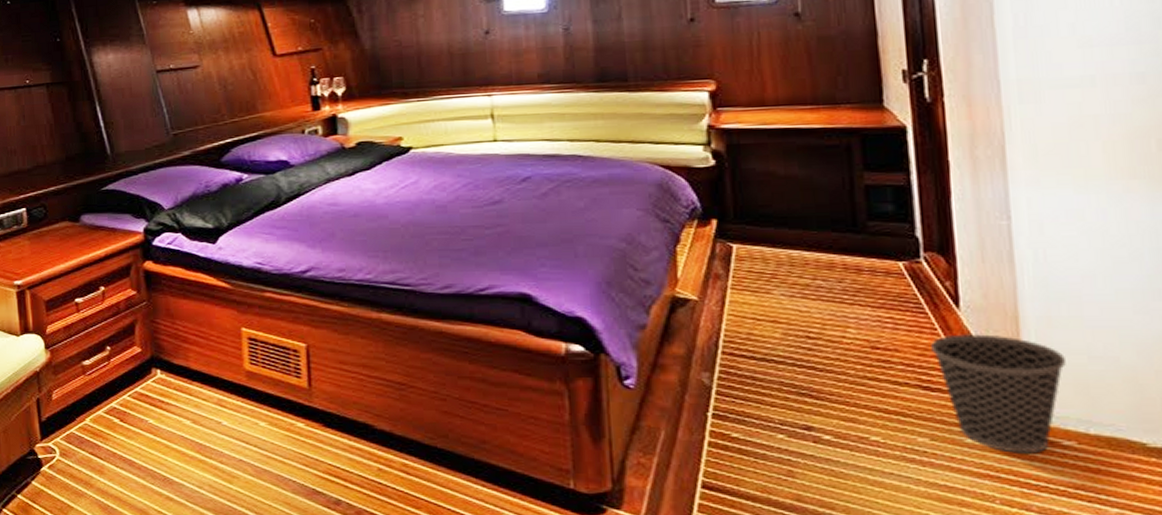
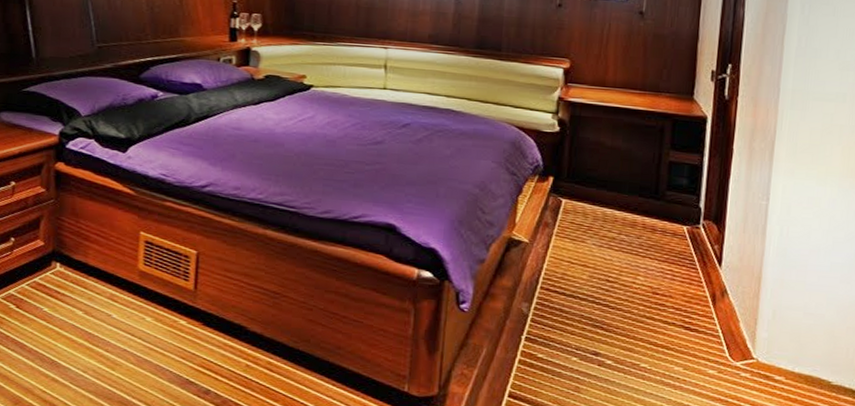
wastebasket: present [931,334,1066,454] -> none [696,287,788,385]

